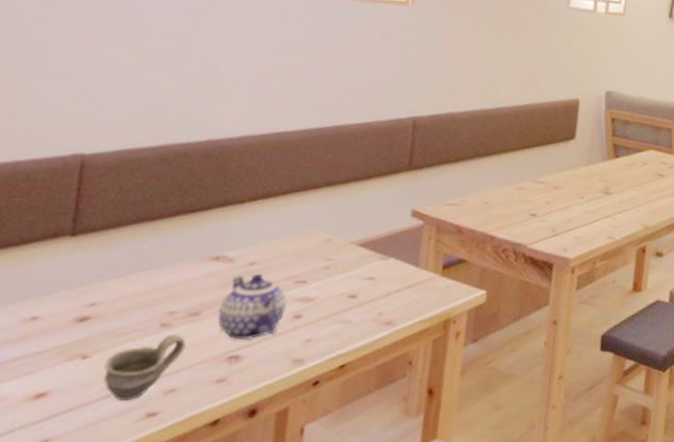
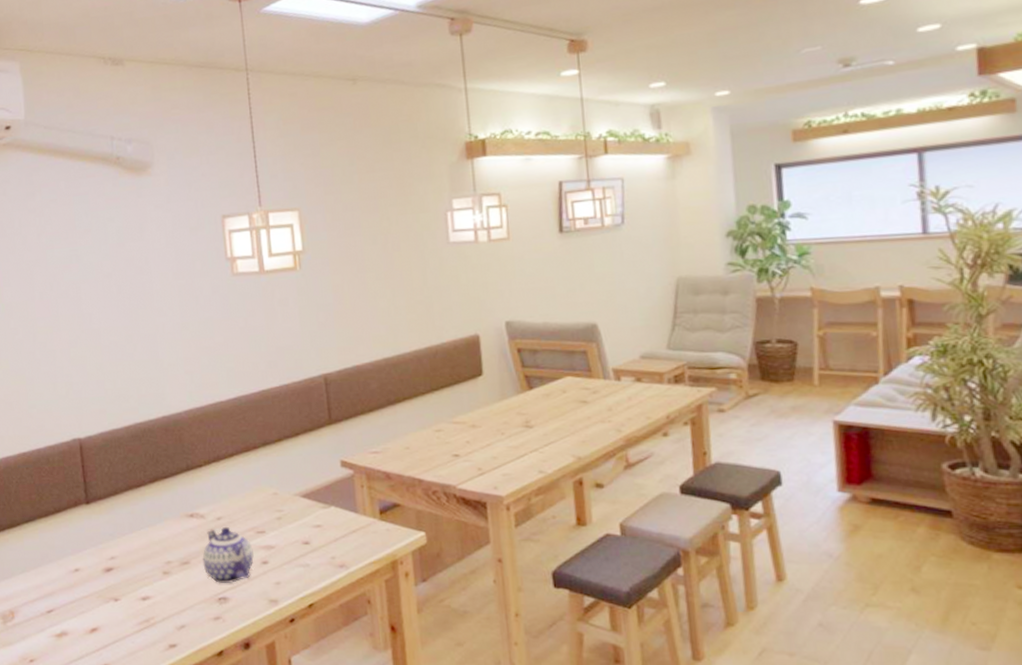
cup: present [103,333,186,400] -> none [130,579,185,634]

